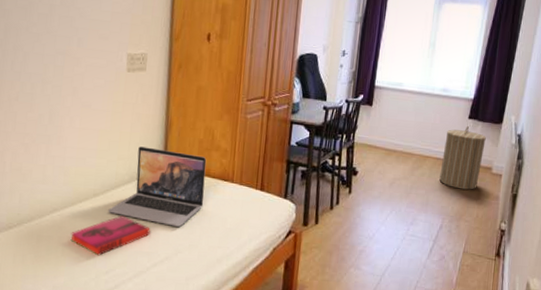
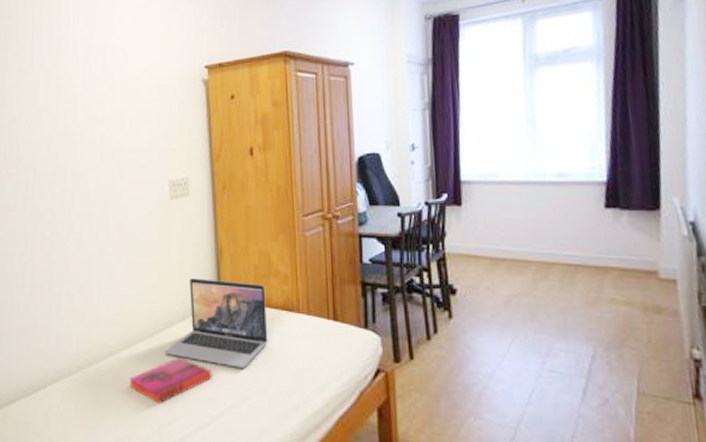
laundry hamper: present [439,126,486,190] -> none [575,218,640,304]

